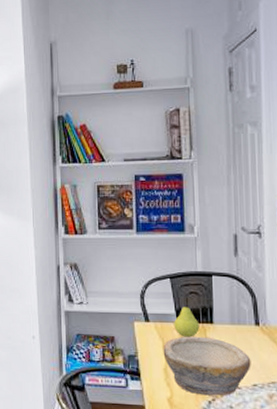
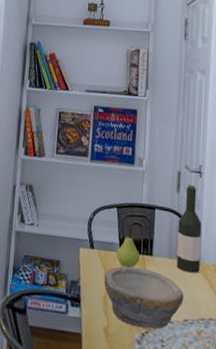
wine bottle: none [239,247,267,338] -> present [176,185,202,274]

